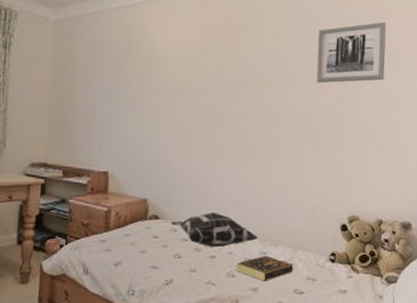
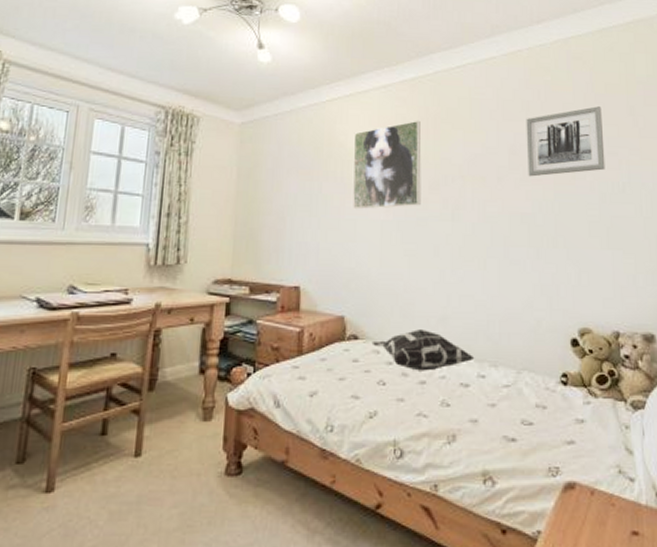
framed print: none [158,26,223,106] -> present [353,120,422,210]
book: present [236,256,294,281] -> none [451,380,519,411]

